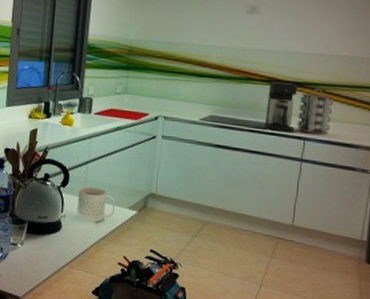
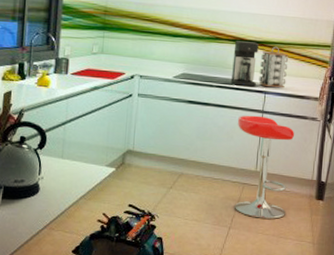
mug: present [77,186,116,223] -> none [55,147,95,183]
bar stool: none [267,163,340,281] -> present [235,115,294,219]

